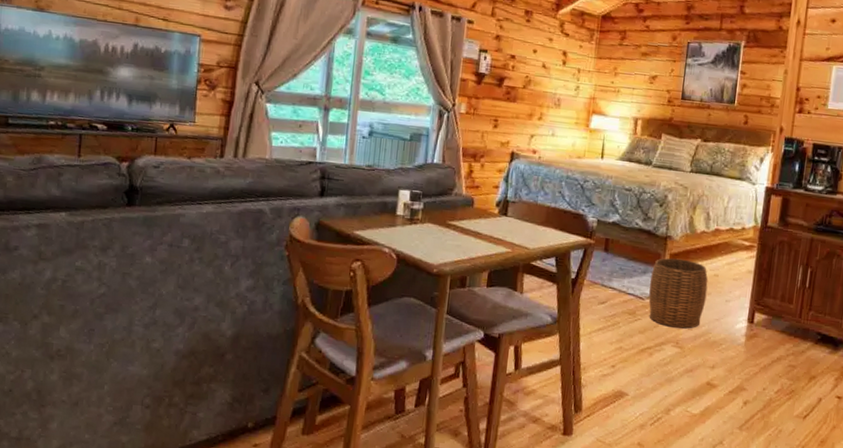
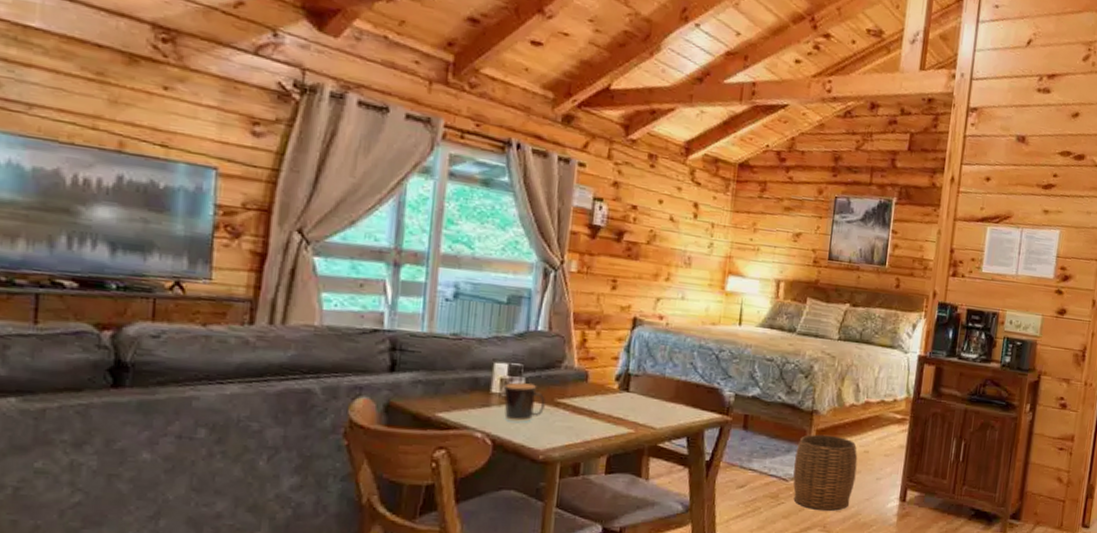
mug: none [406,206,440,241] -> present [504,382,547,423]

